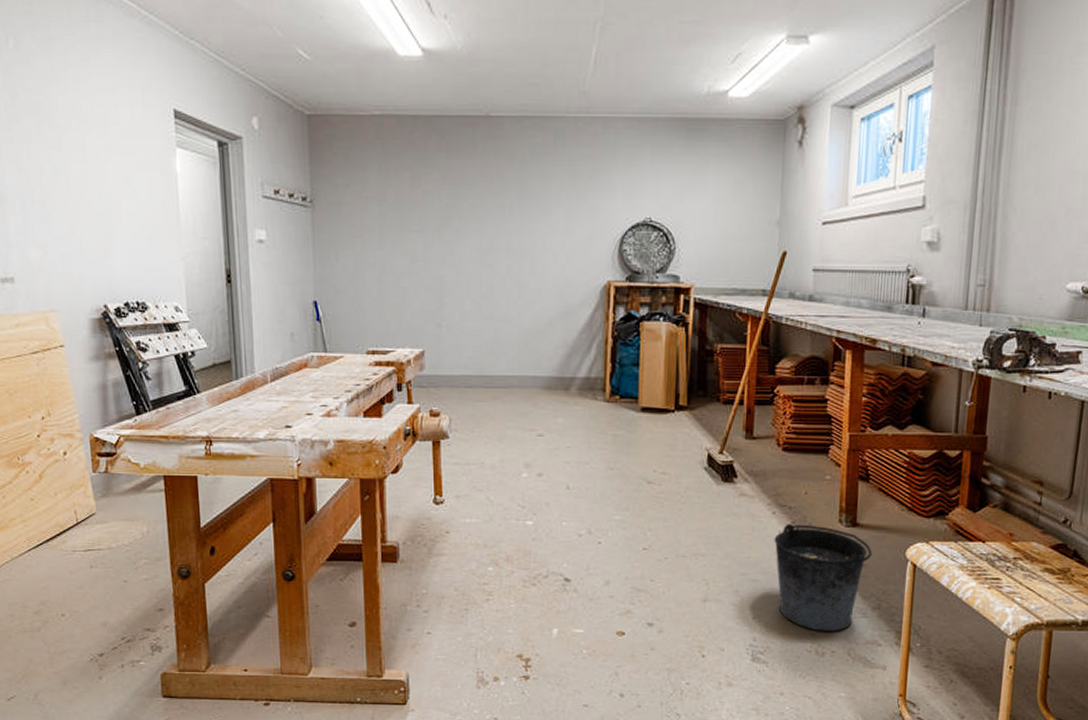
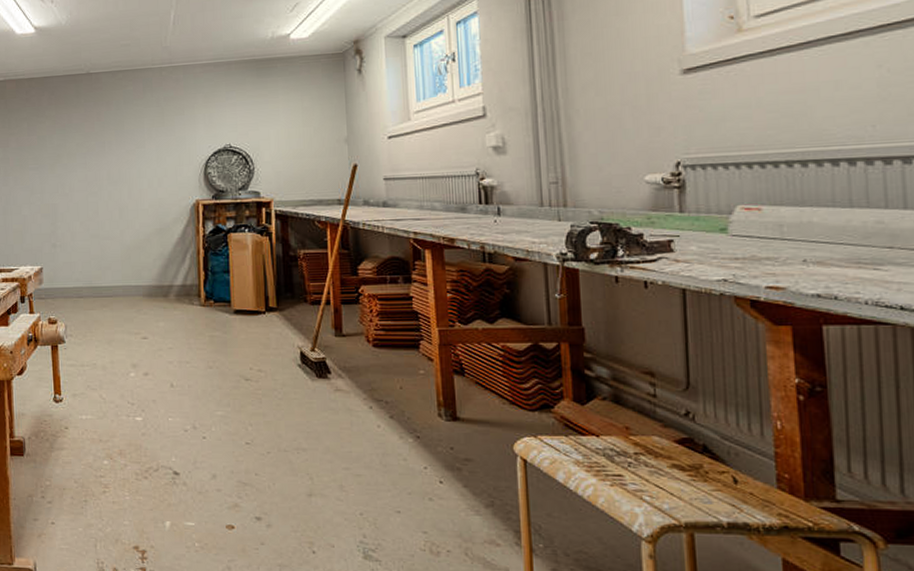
bucket: present [774,523,872,631] -> none [374,417,478,529]

